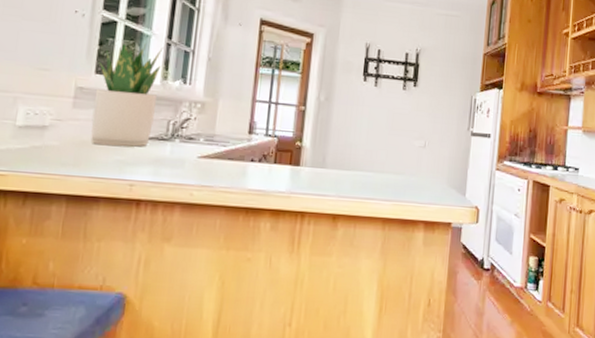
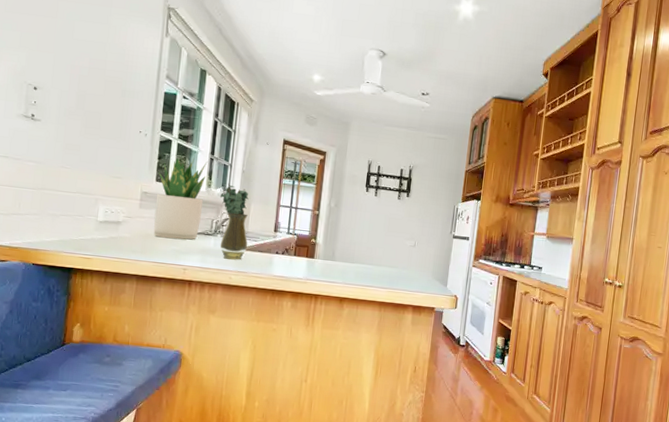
vase: none [178,73,216,171] -> present [220,183,249,260]

